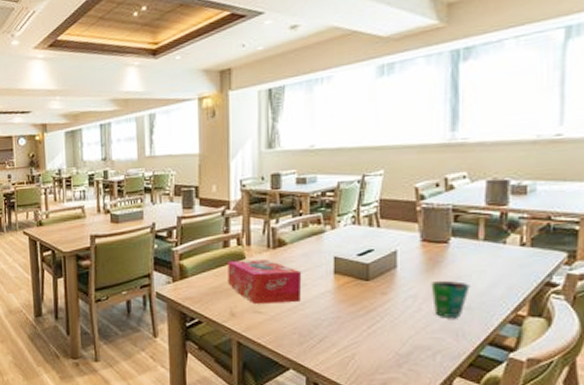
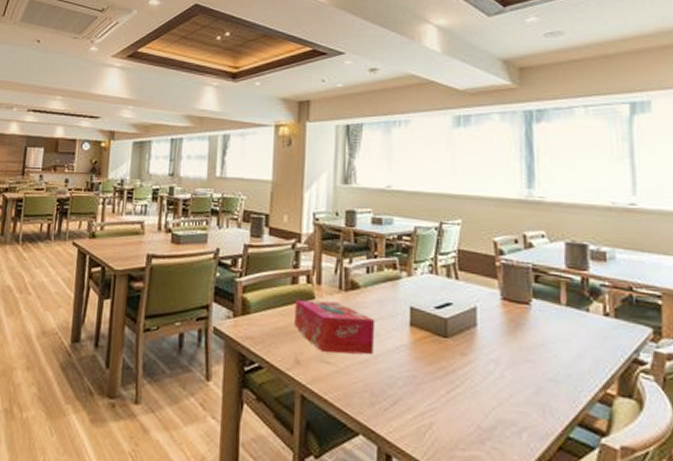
cup: present [431,281,470,317] -> none [513,346,555,390]

